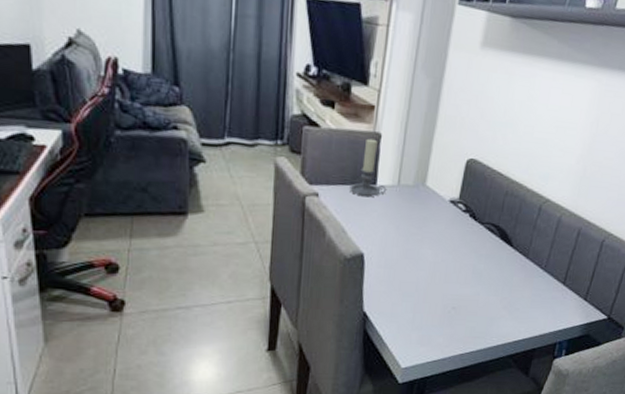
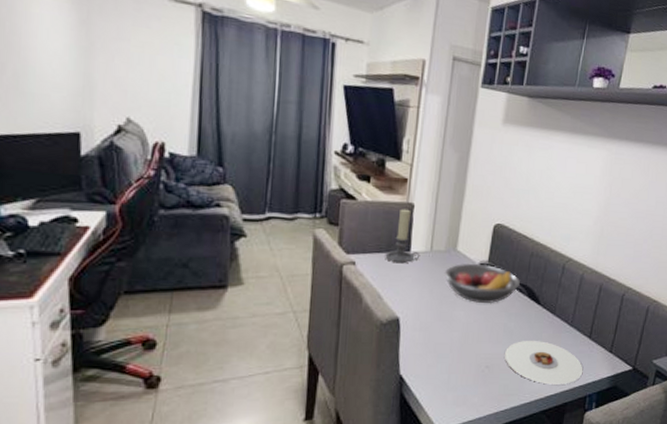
fruit bowl: none [412,200,492,244] -> present [445,263,520,304]
plate: none [472,283,555,330] -> present [504,340,583,385]

